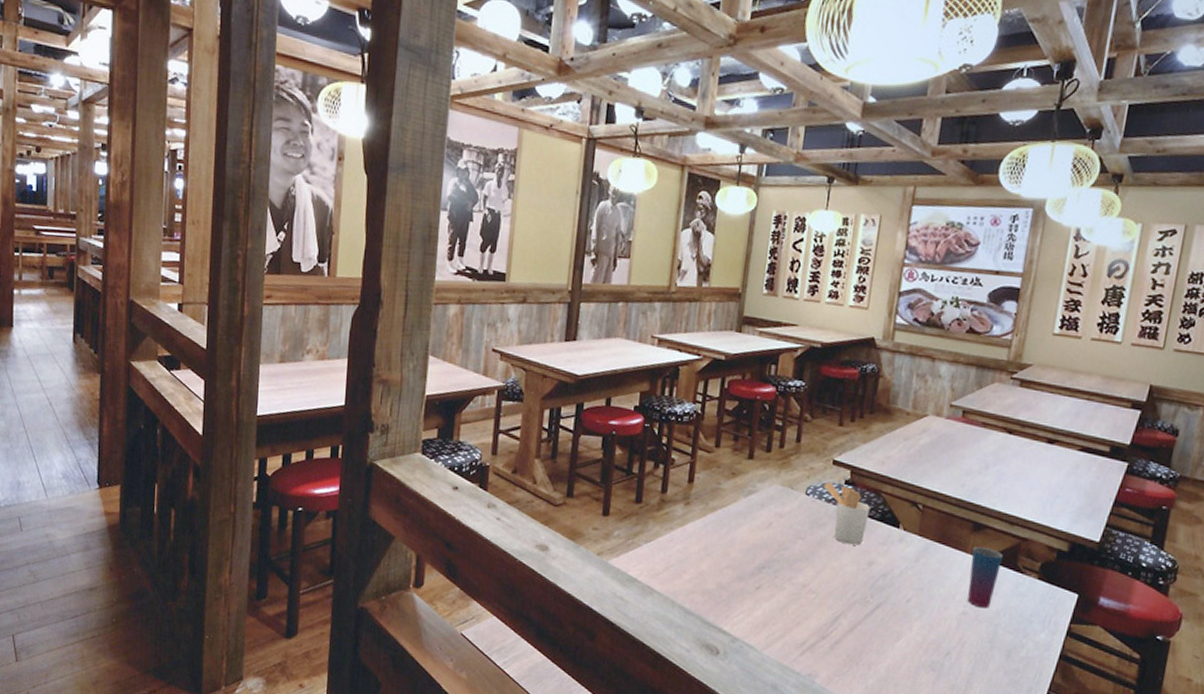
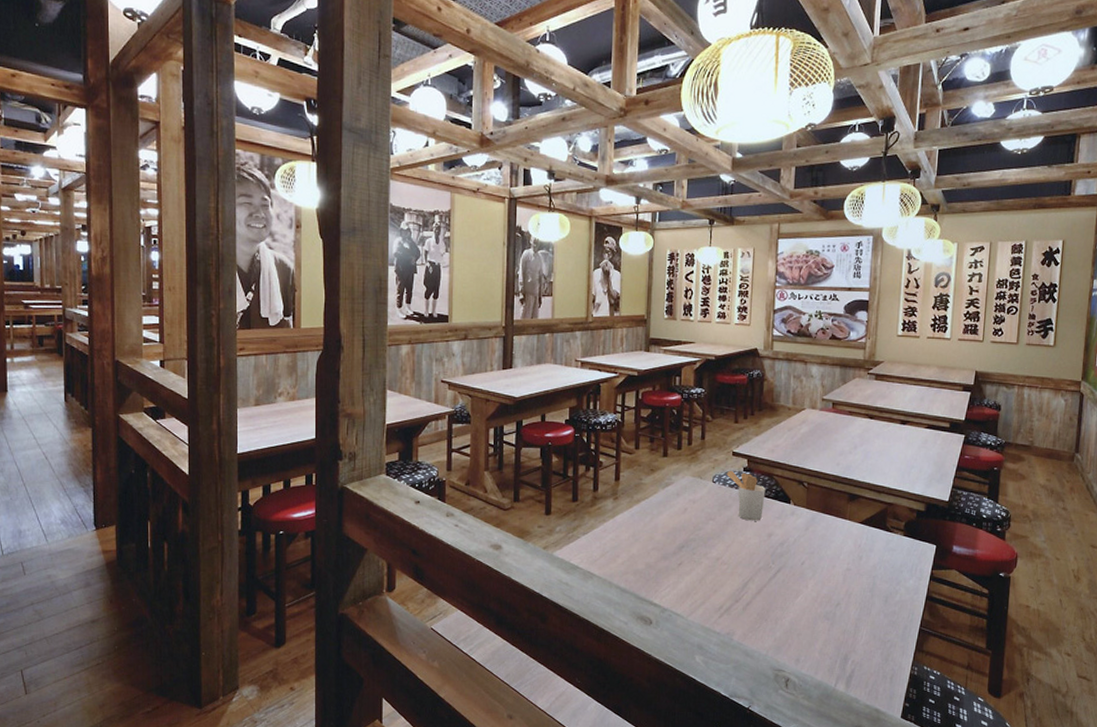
cup: present [967,547,1004,609] -> none [849,514,875,564]

